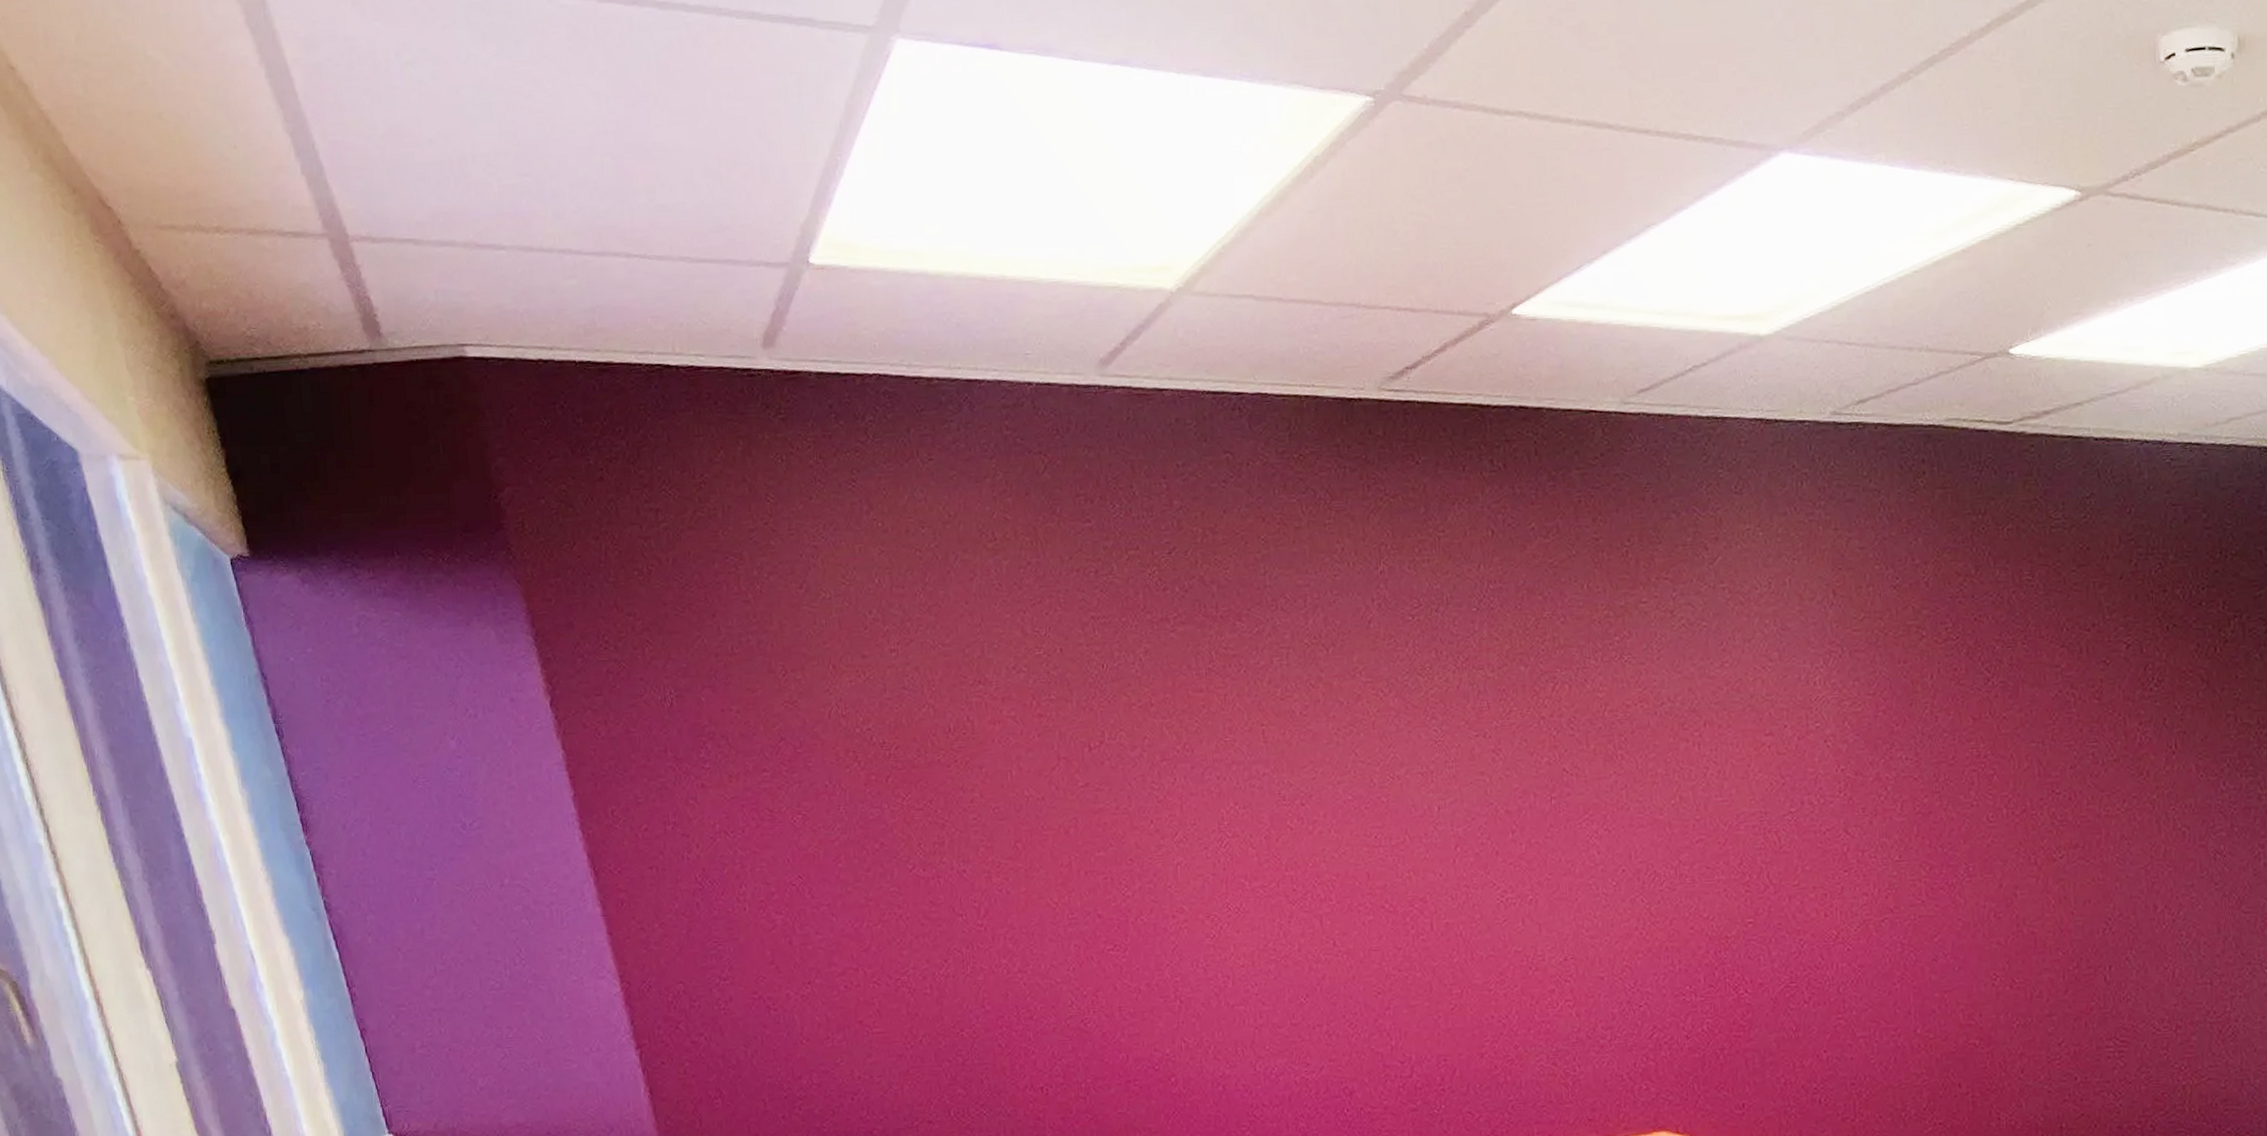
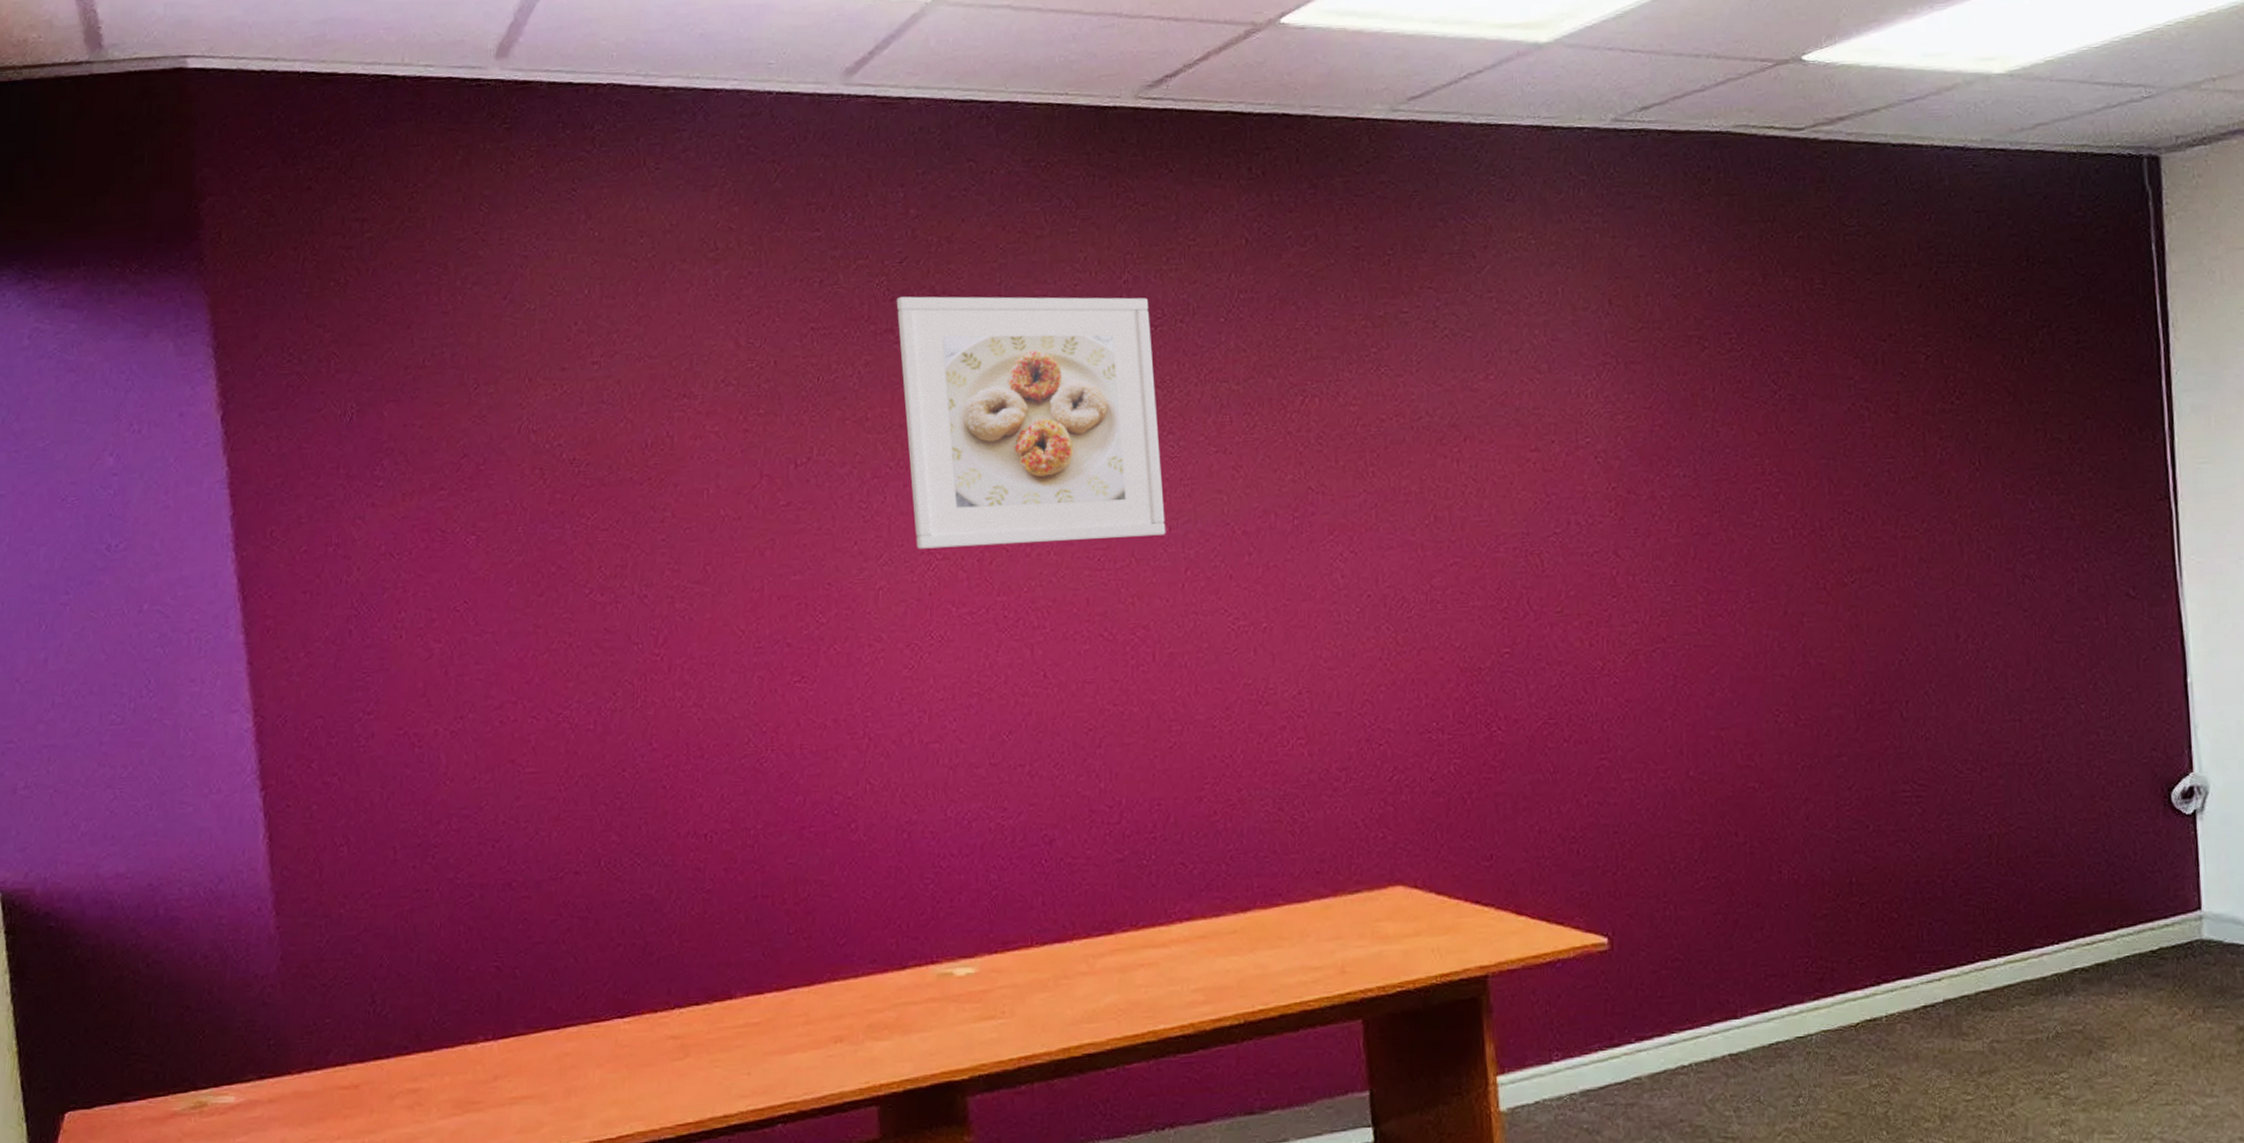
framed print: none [1168,586,1436,827] -> present [896,296,1166,549]

